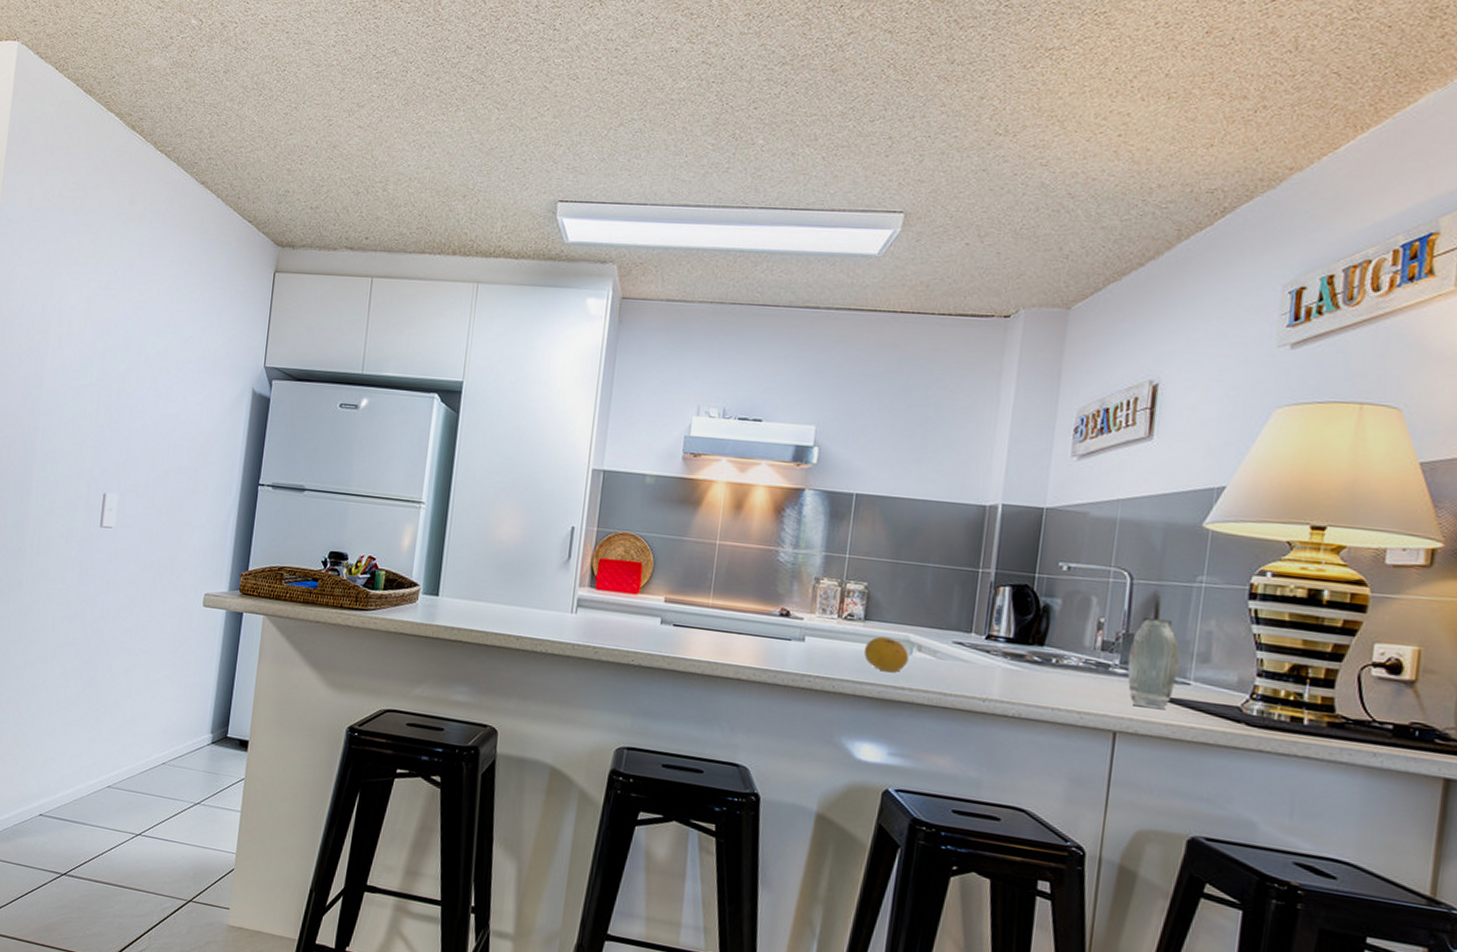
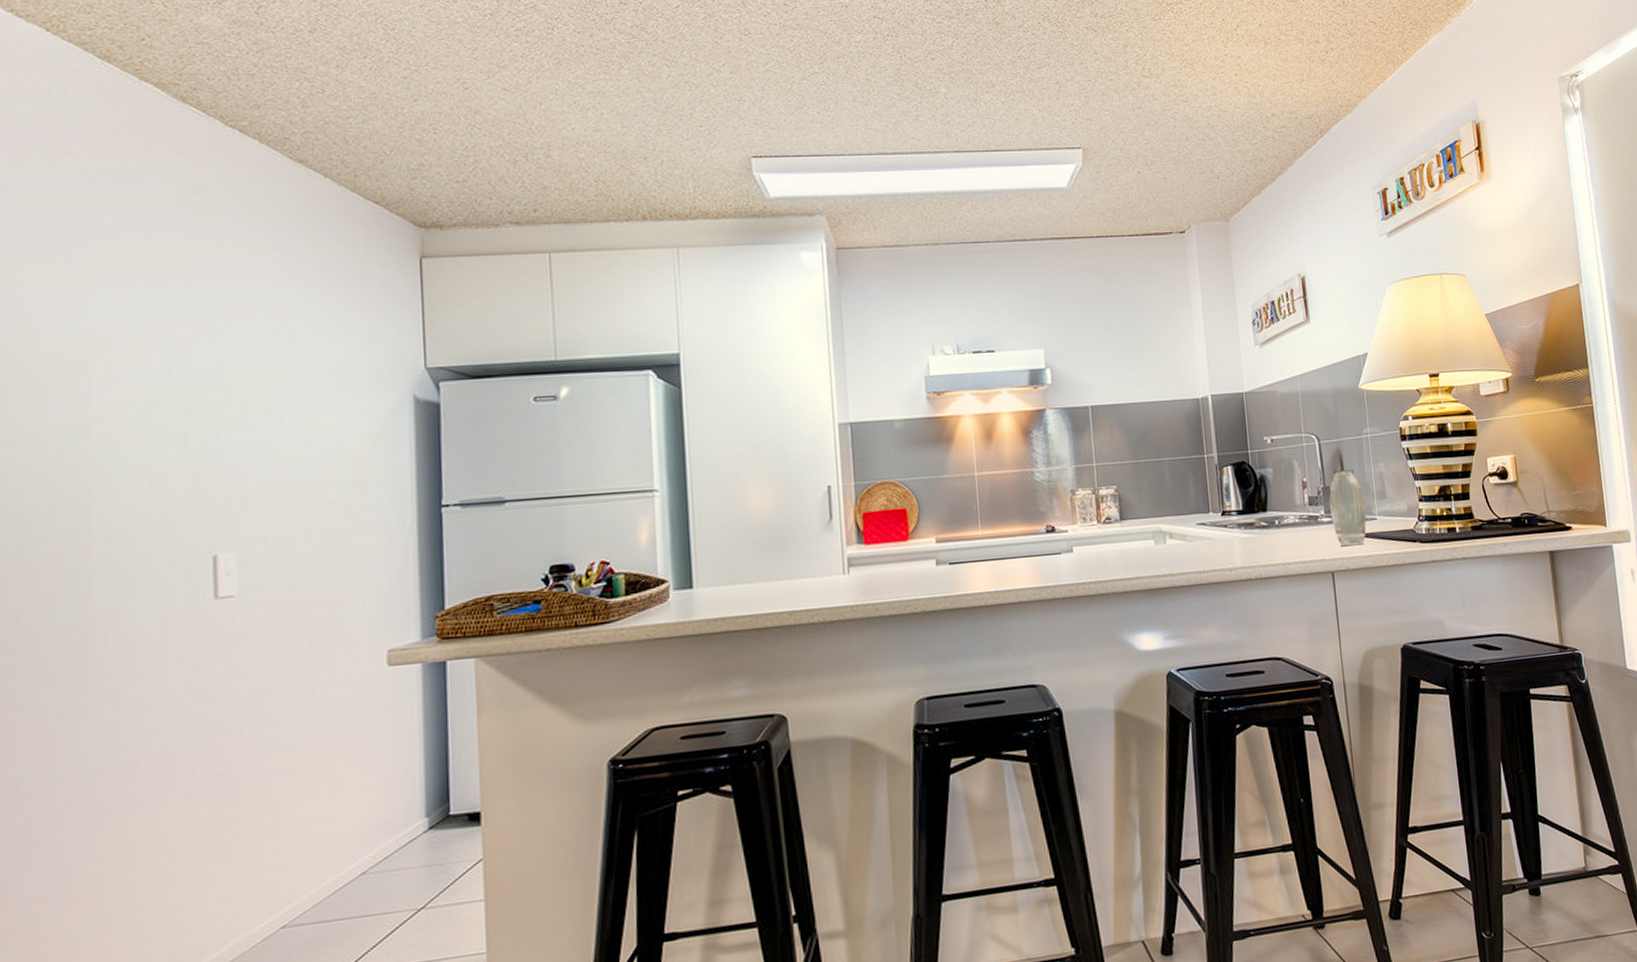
fruit: present [863,636,909,673] -> none [1125,532,1164,564]

